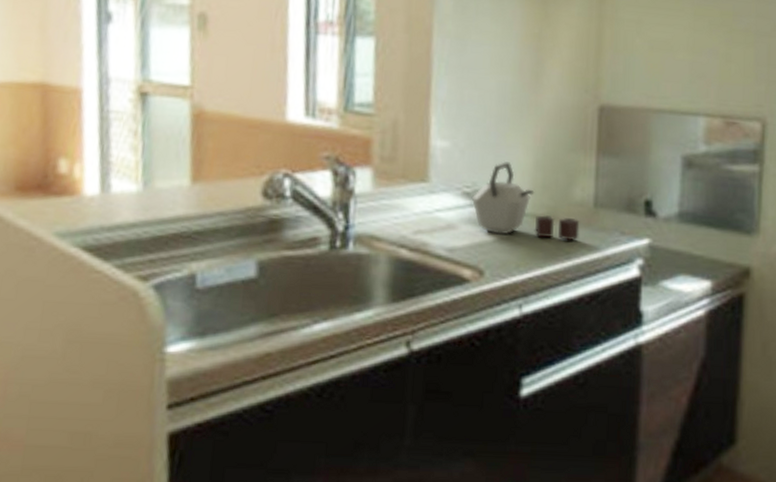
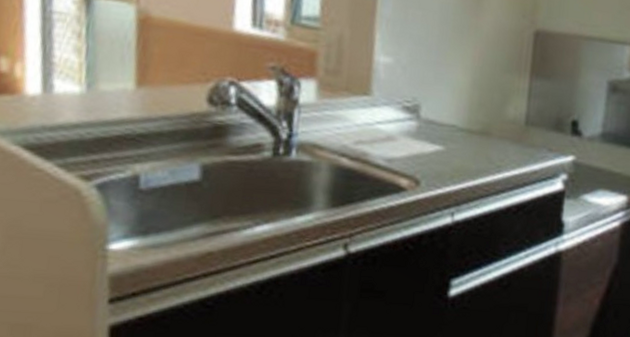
kettle: present [472,162,580,241] -> none [412,79,512,156]

